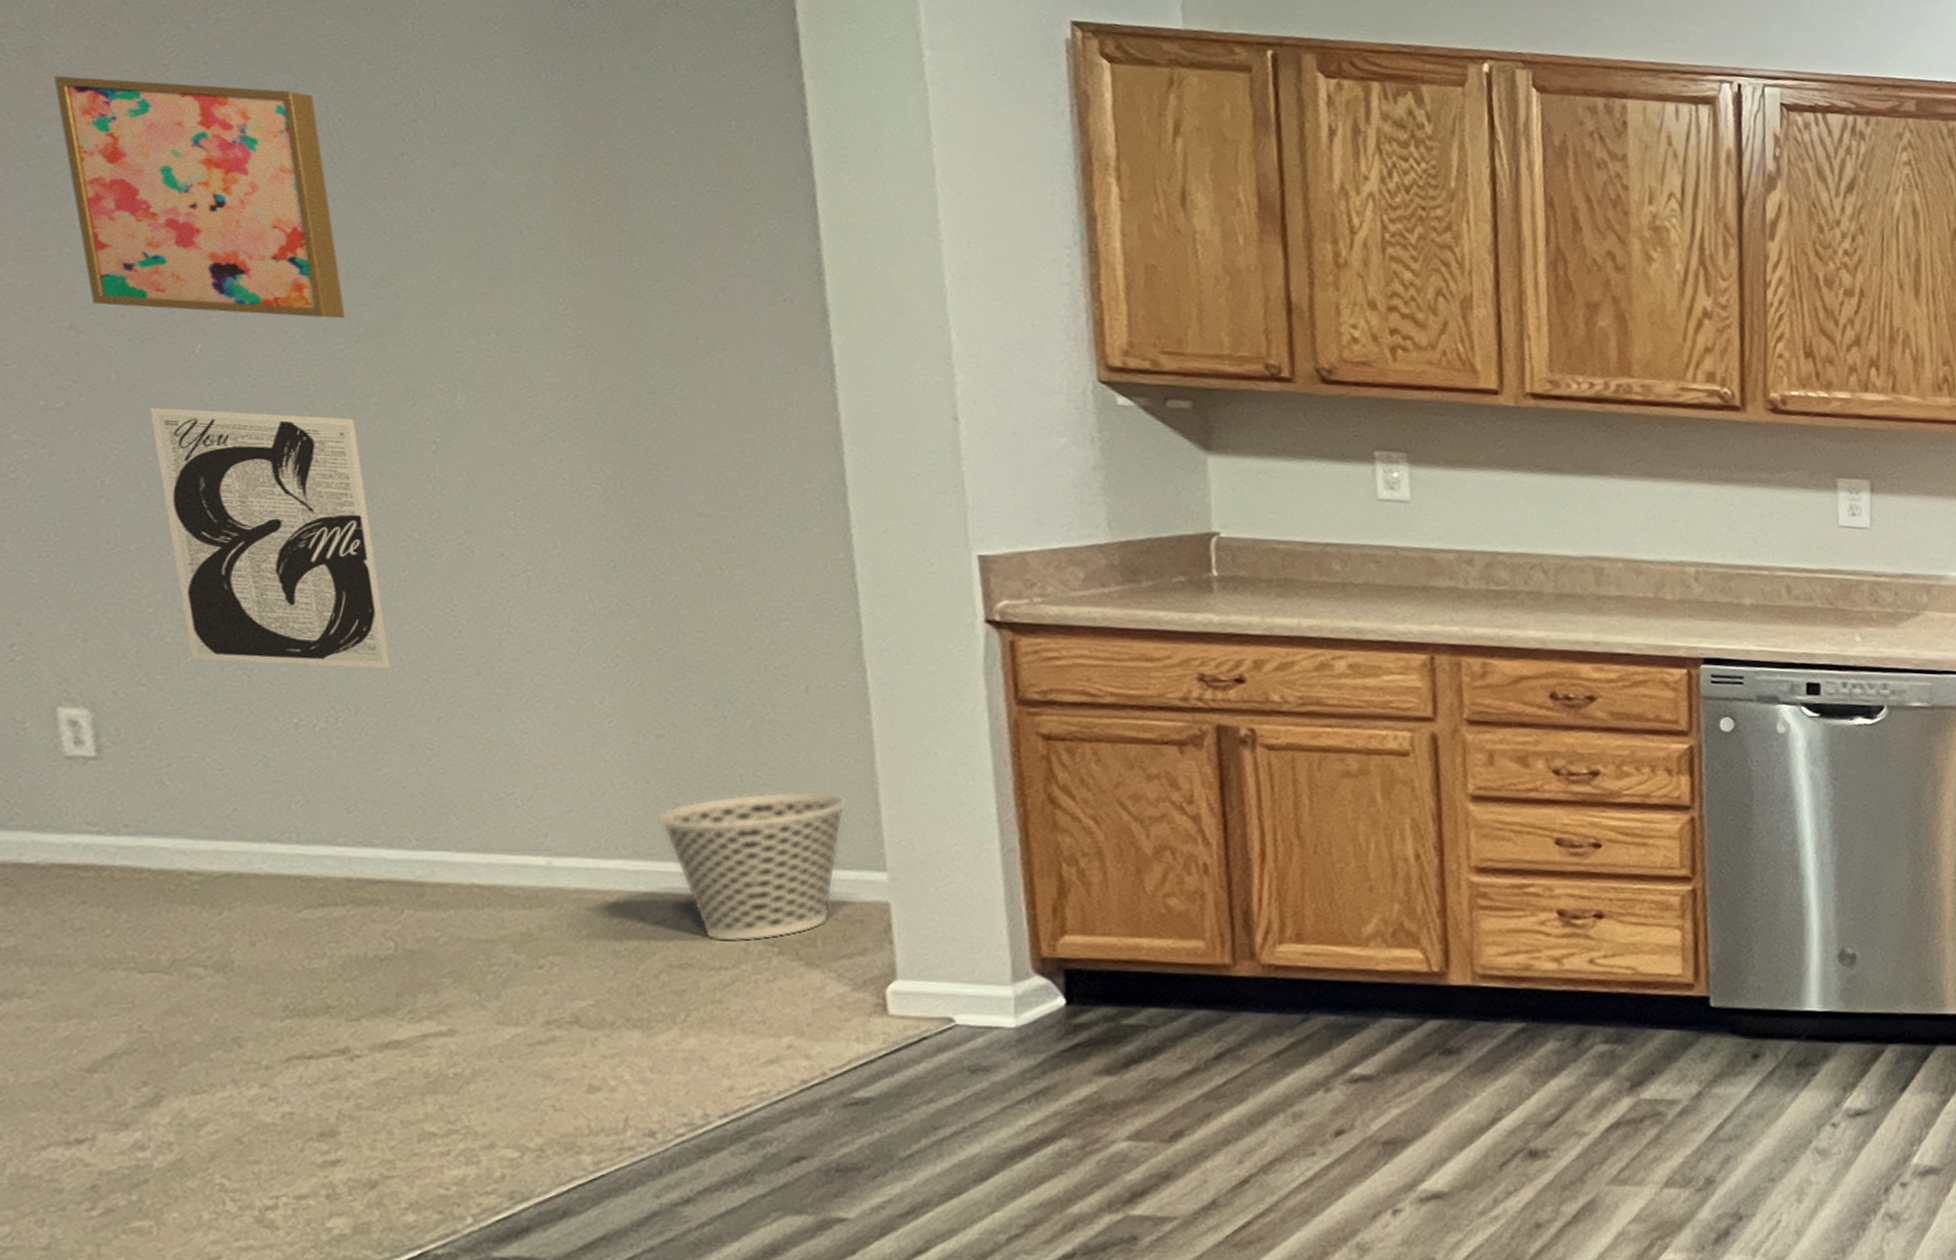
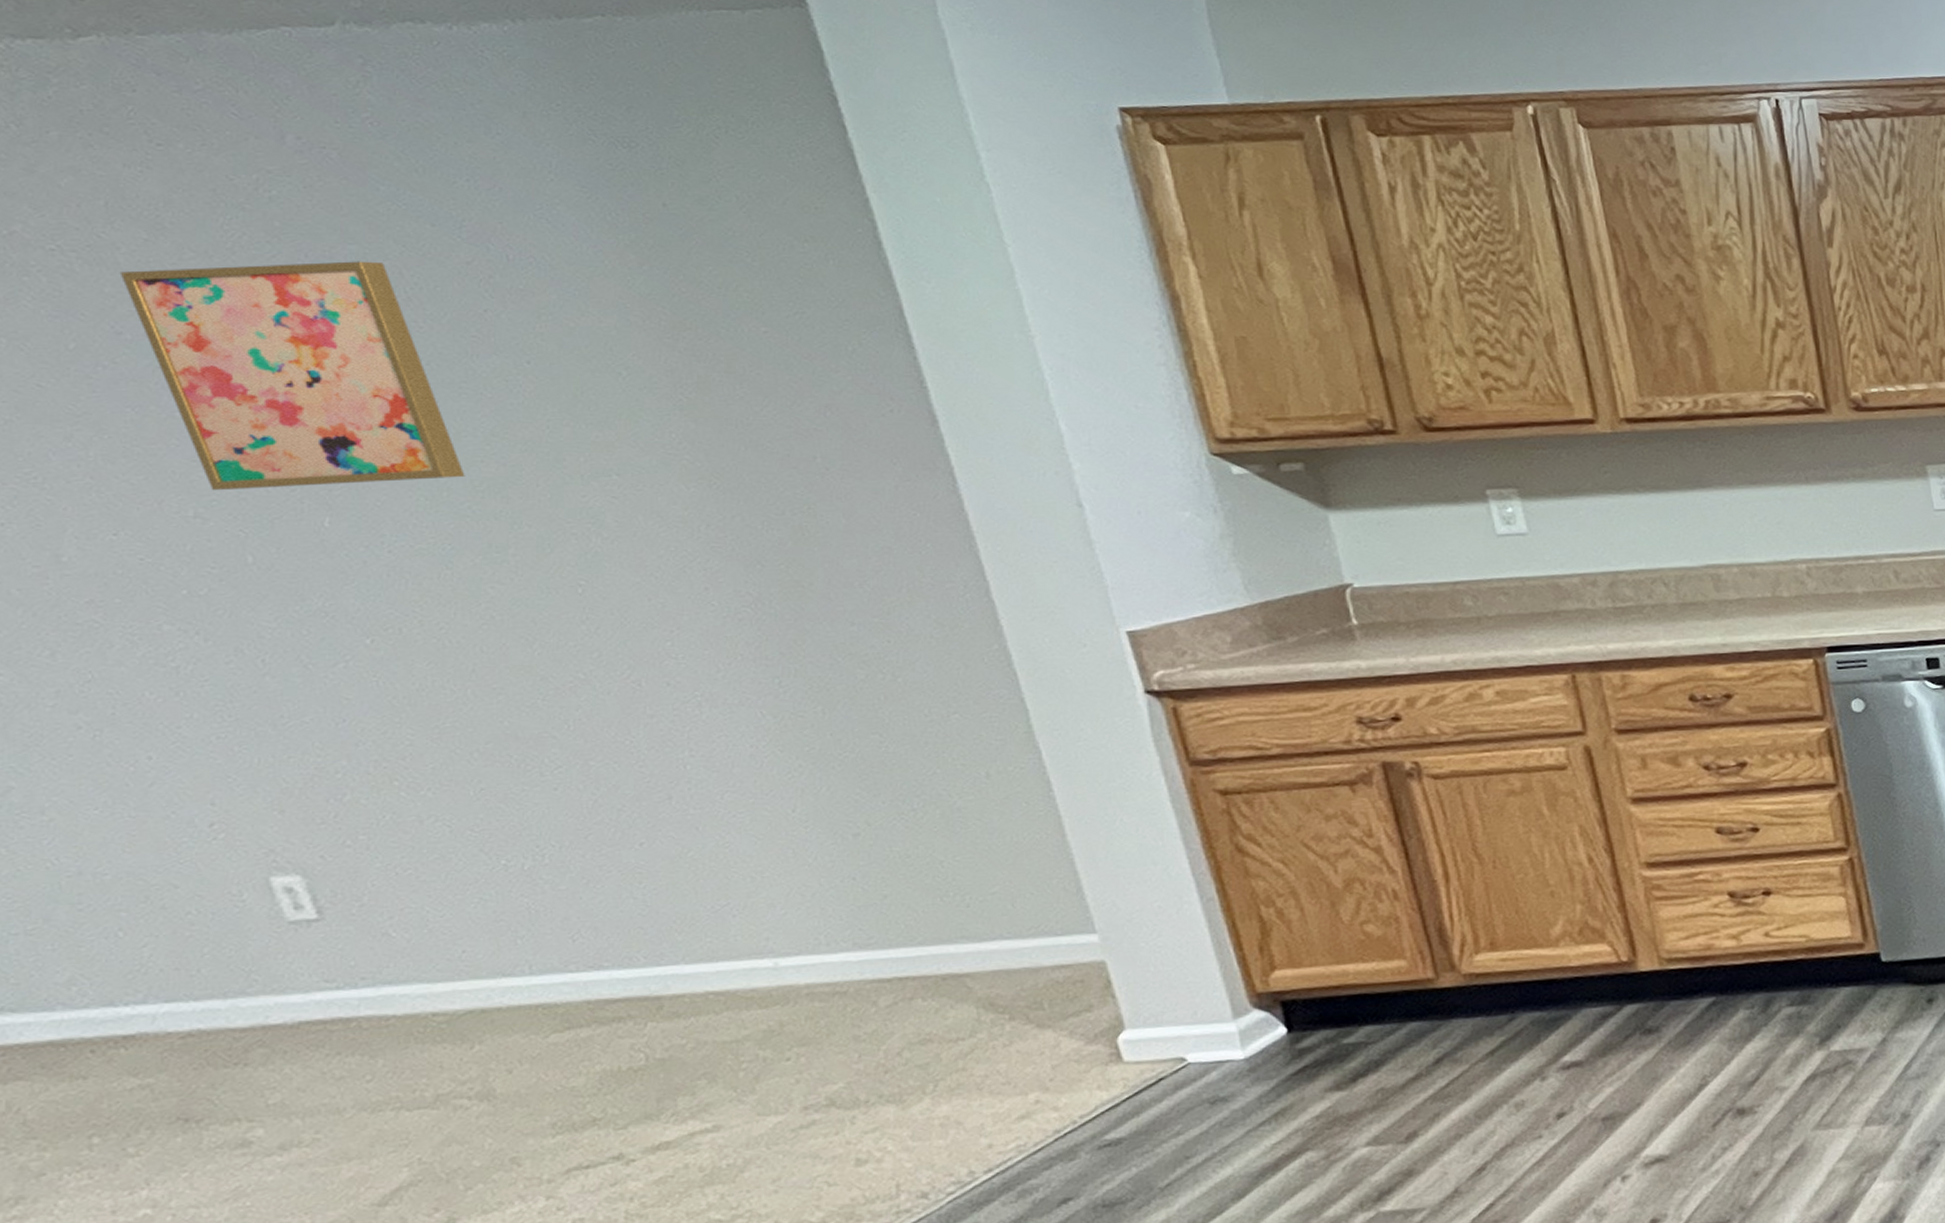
wall art: present [149,407,391,669] -> none [292,572,584,816]
wastebasket: present [656,791,847,943] -> none [869,867,1050,1016]

